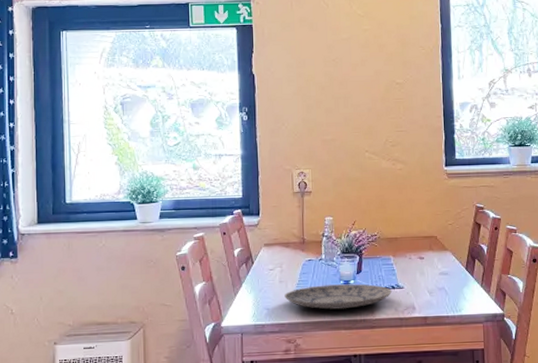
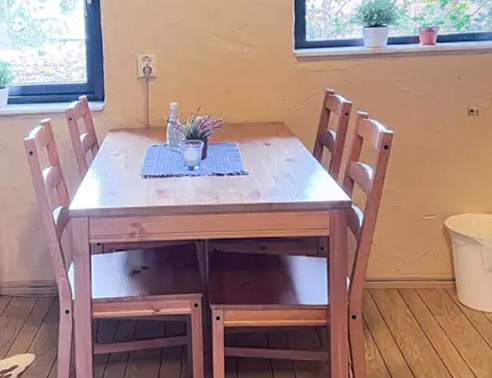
plate: present [284,284,392,310] -> none [129,169,236,195]

